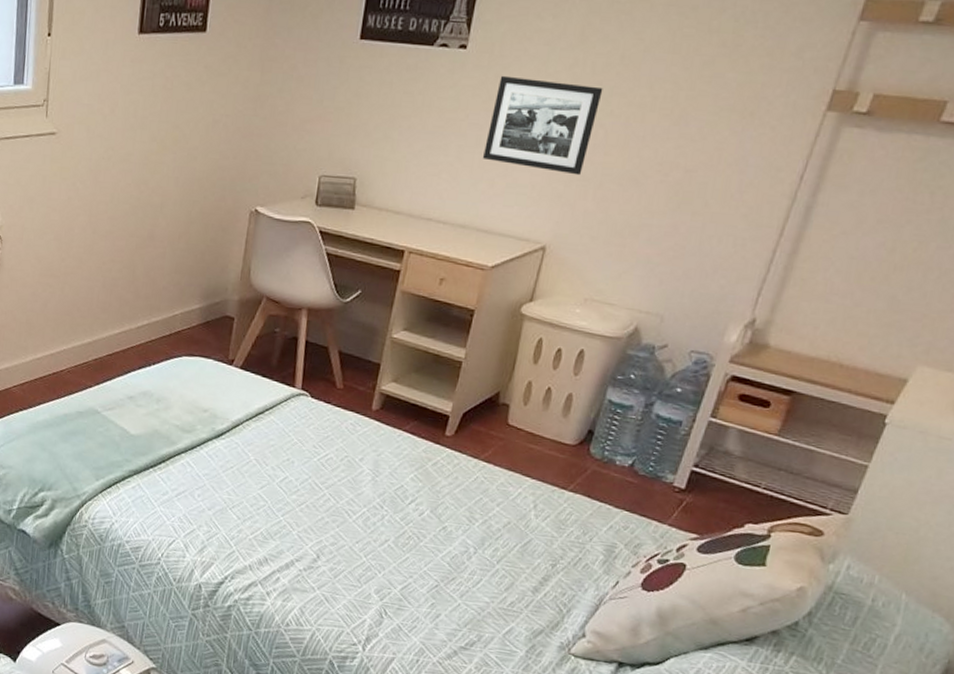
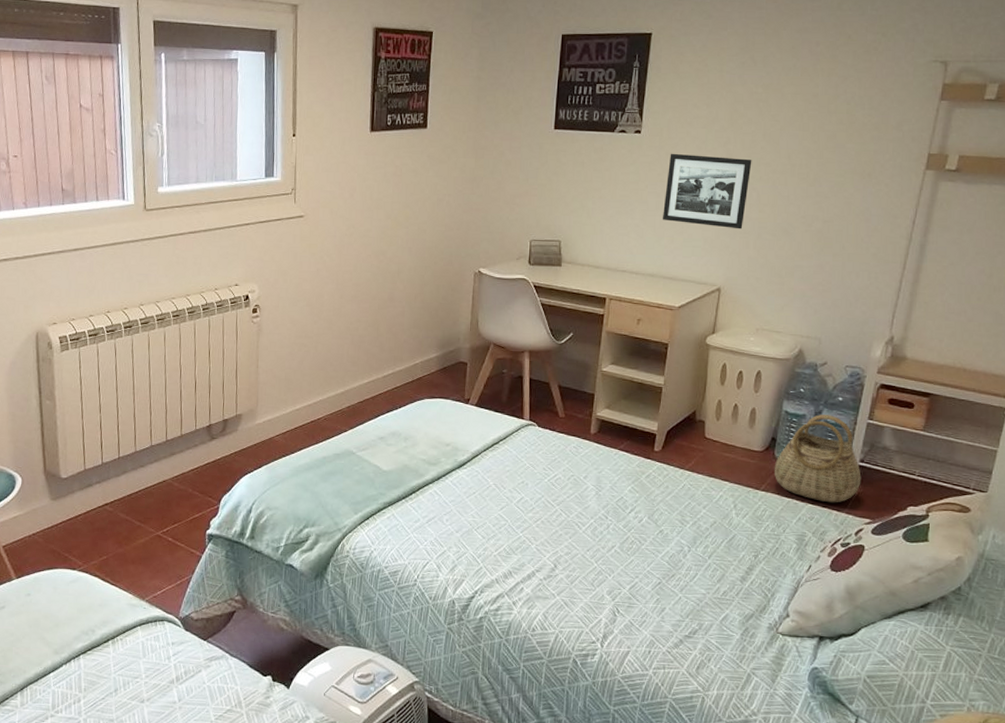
basket: none [586,407,693,513] -> present [774,414,862,503]

